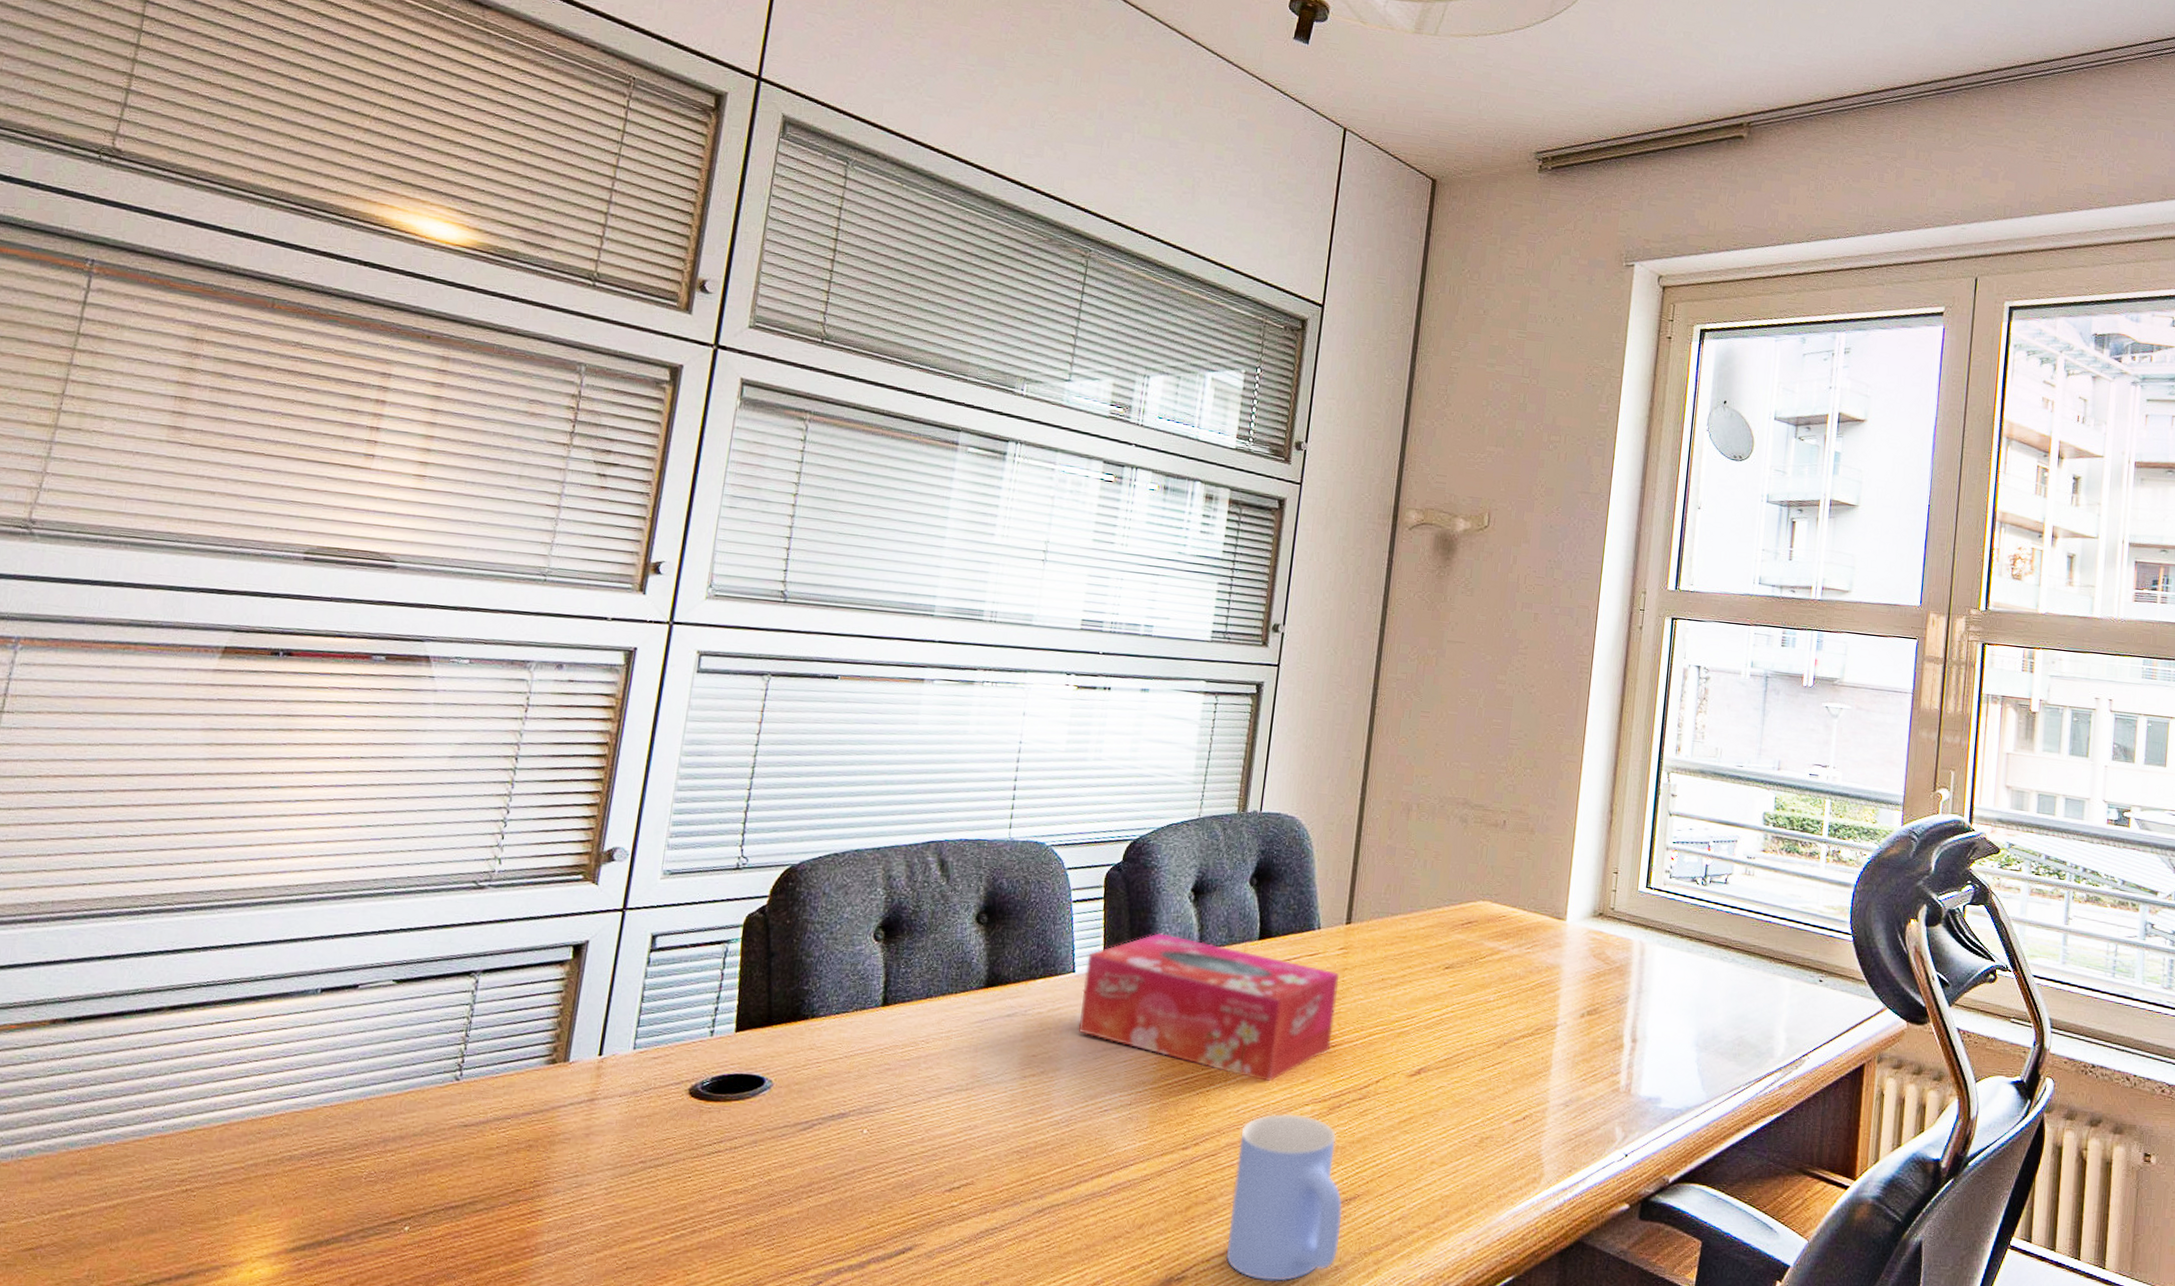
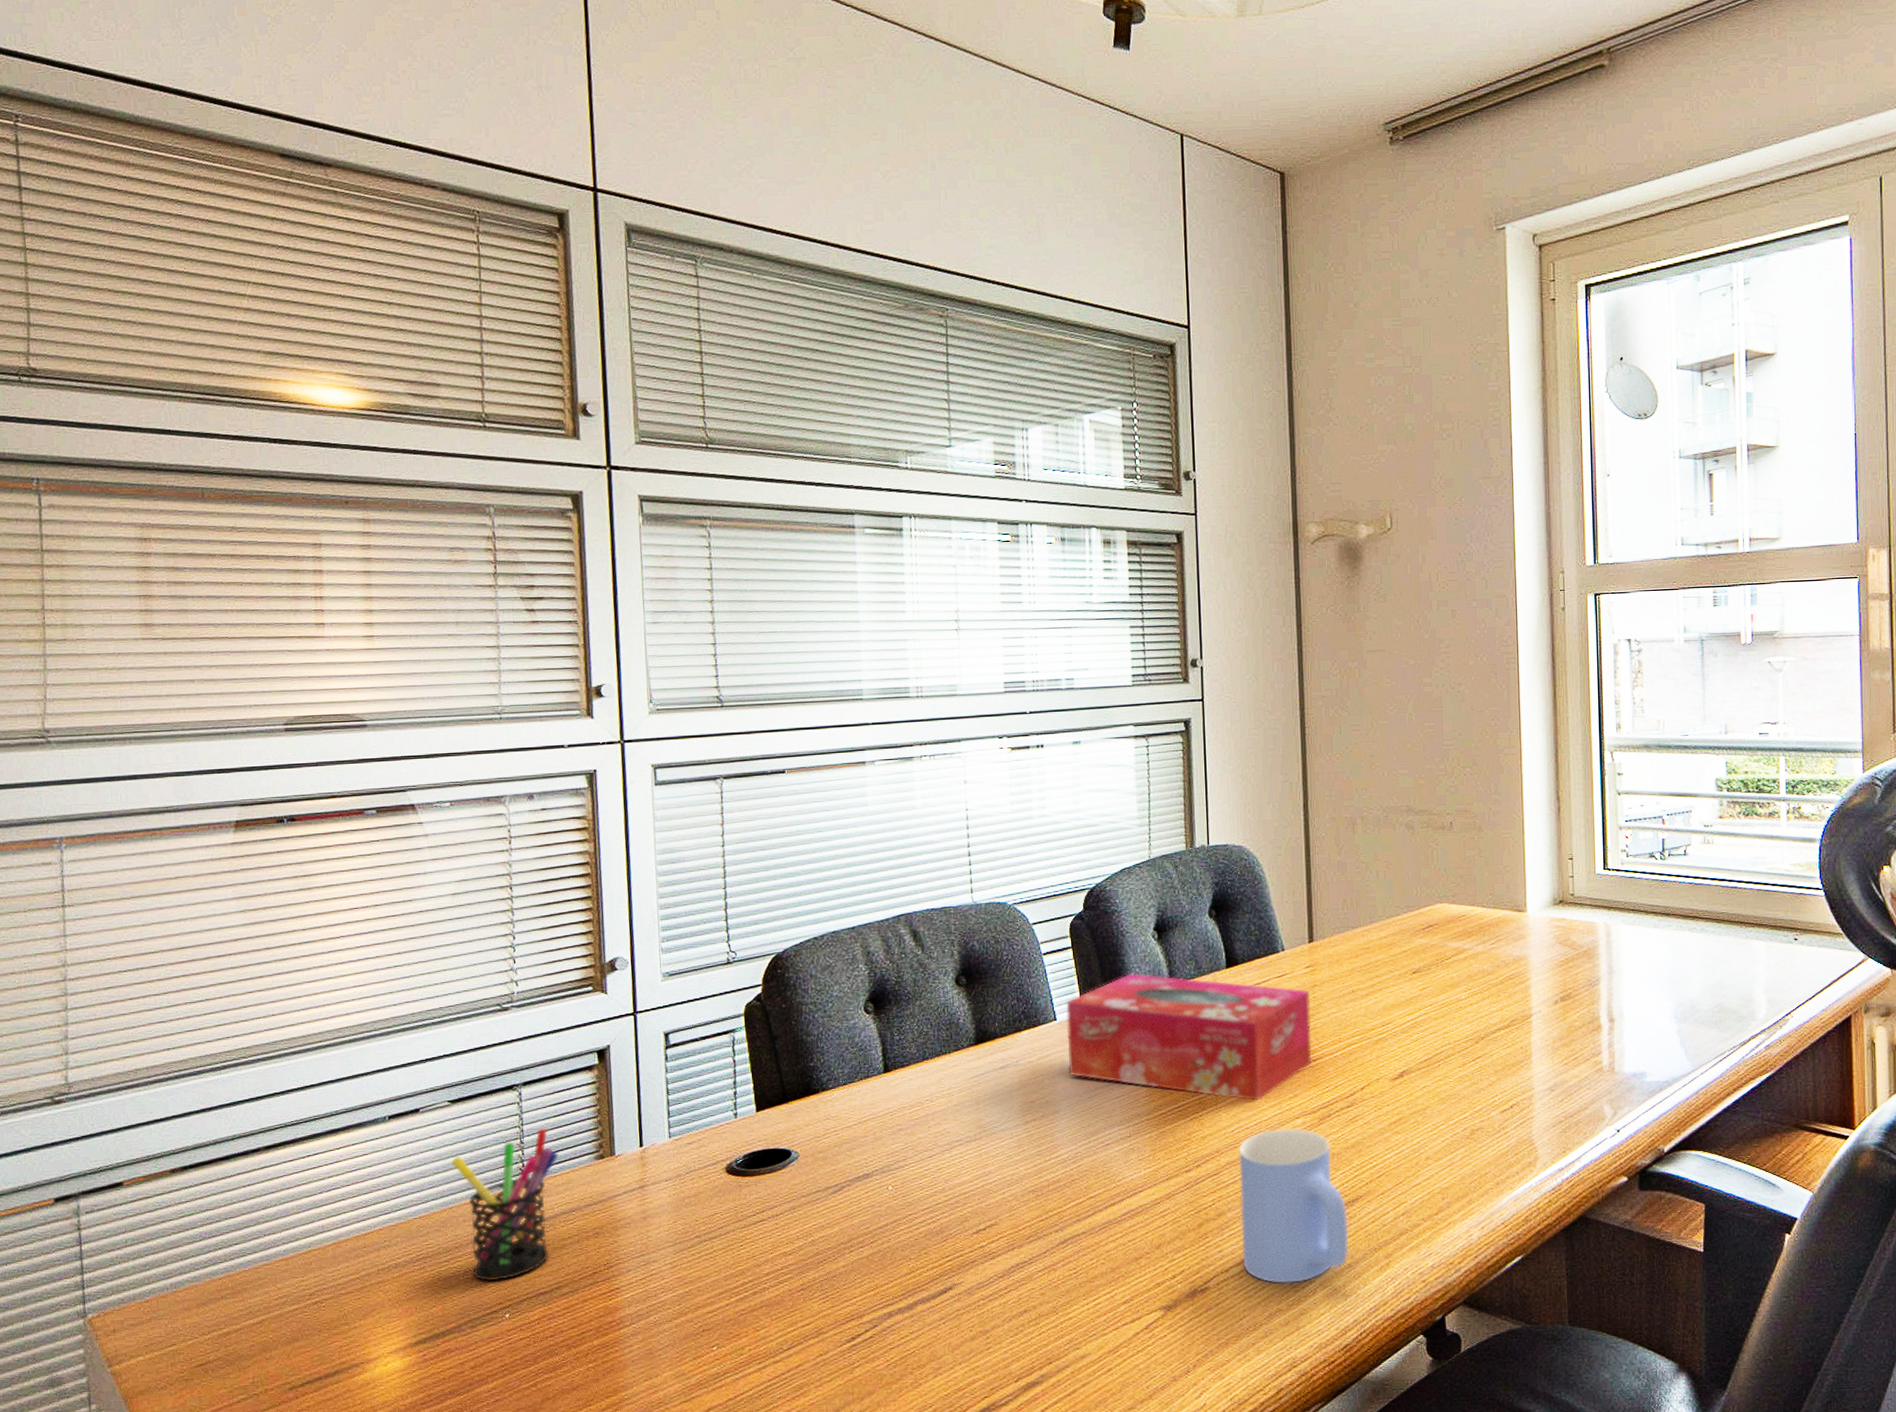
pen holder: none [376,1022,506,1188] -> present [451,1128,559,1282]

